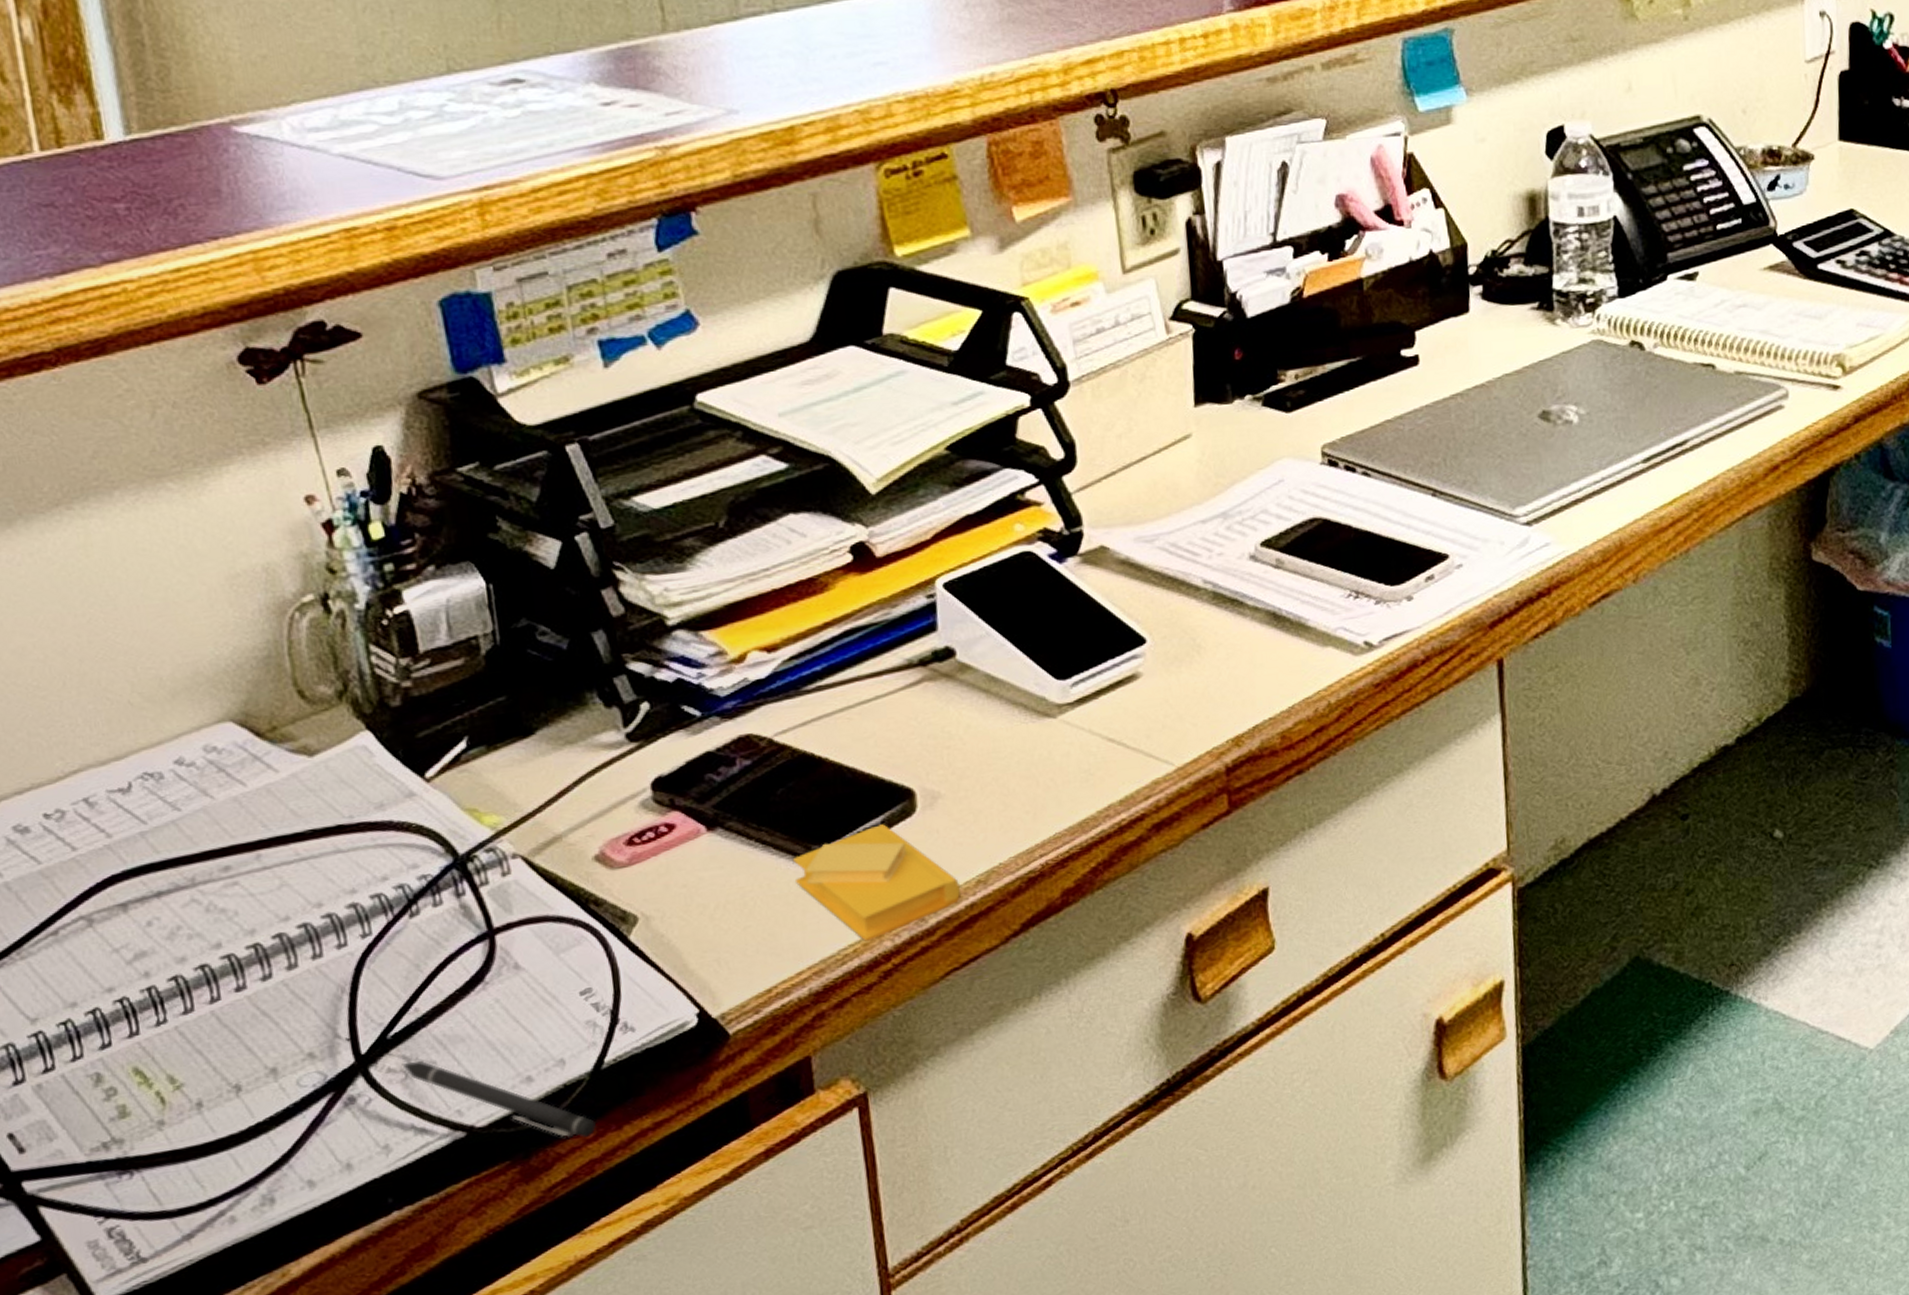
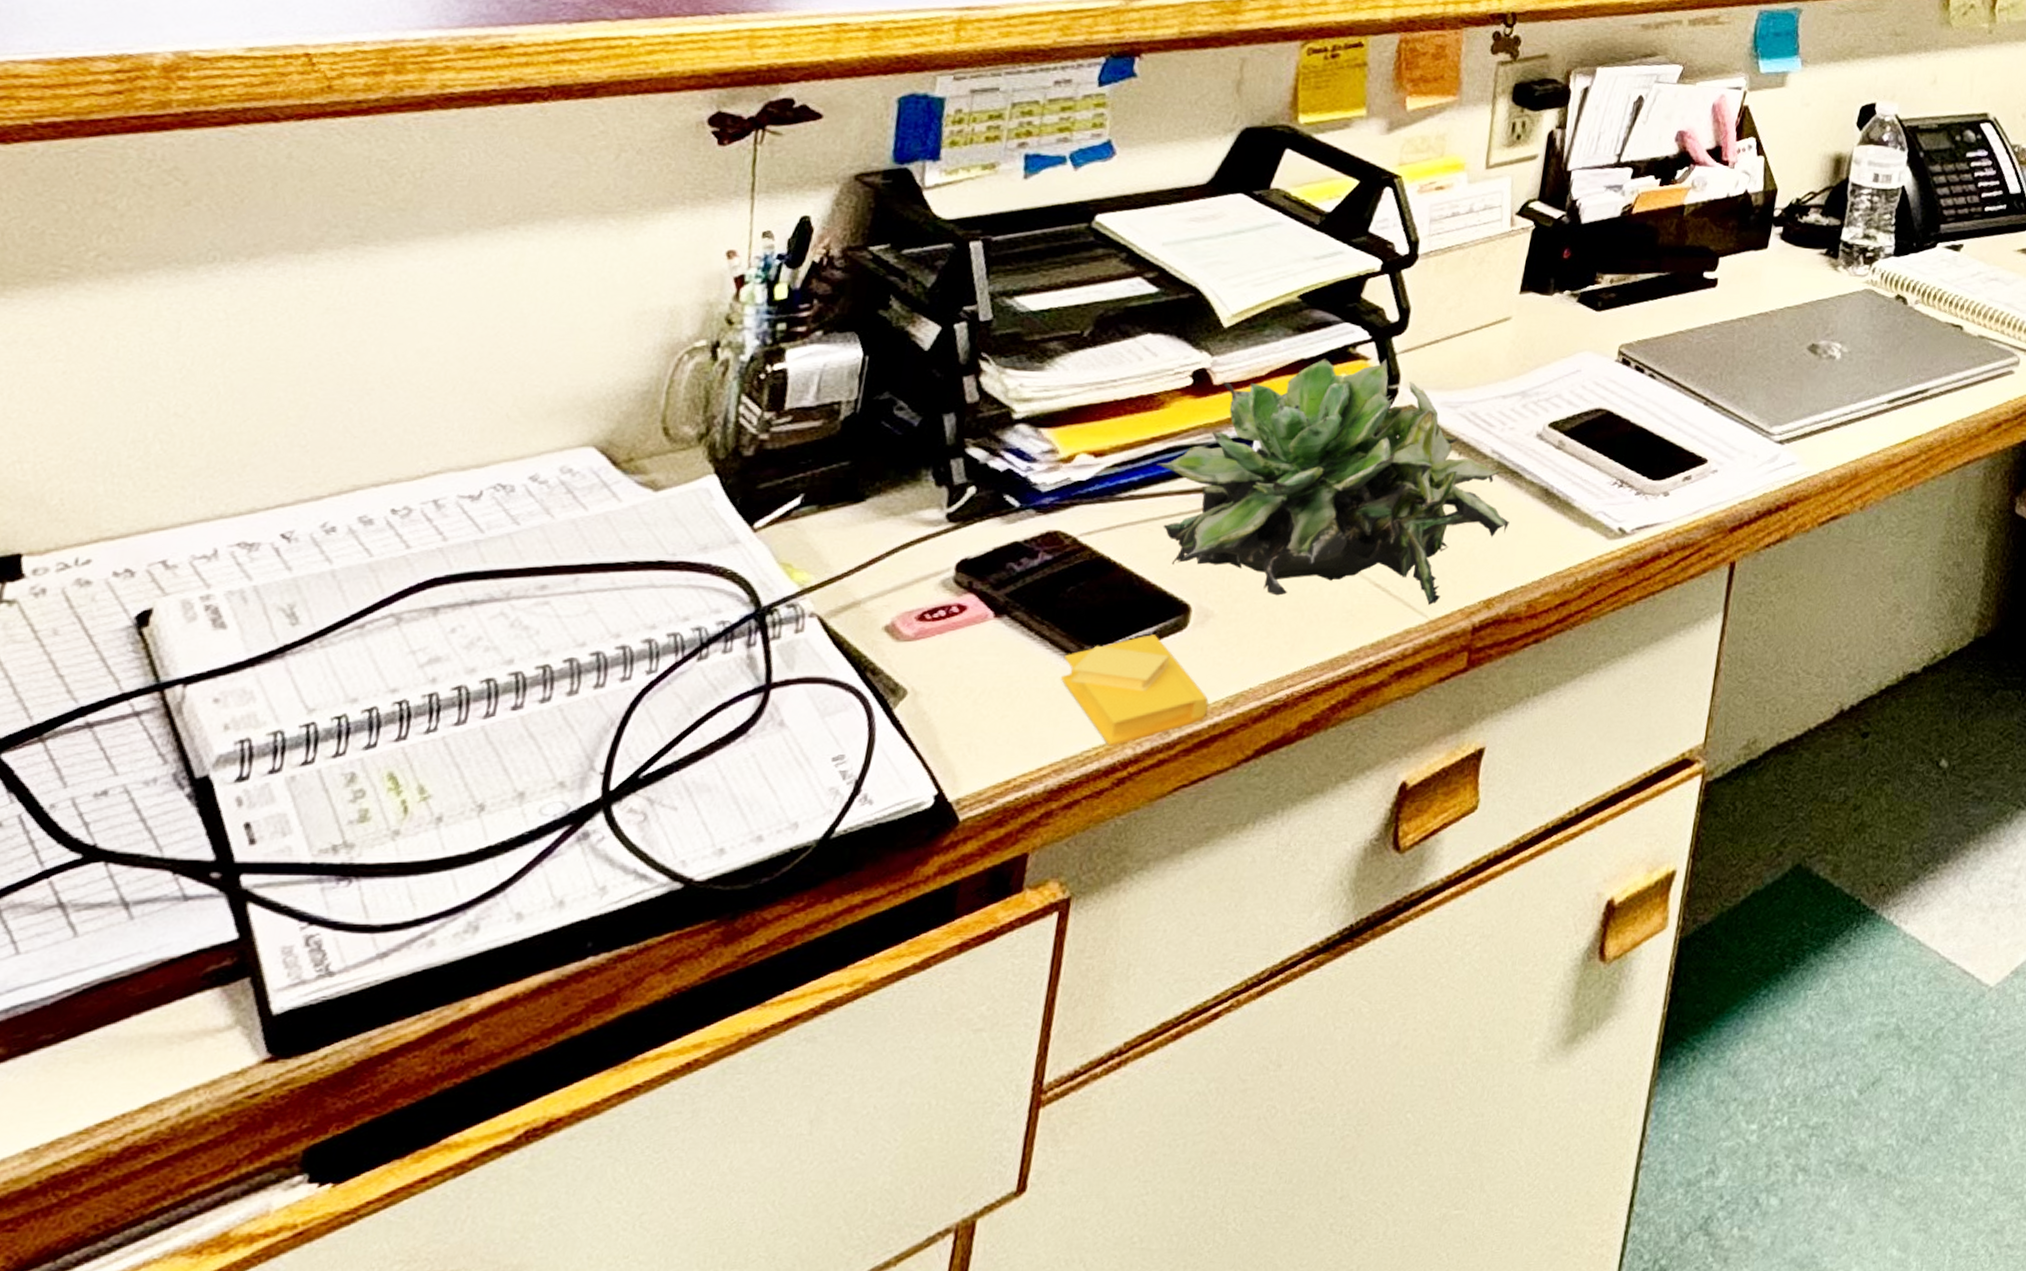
pen: present [402,1060,598,1138] -> none [644,804,810,906]
succulent plant: none [837,501,1241,767] -> present [1157,359,1509,605]

